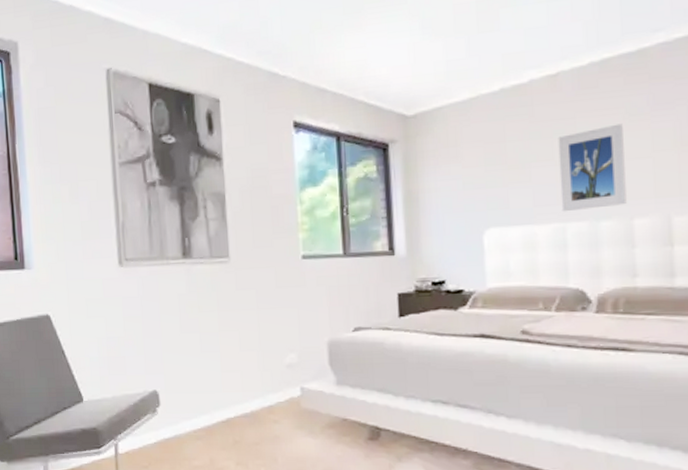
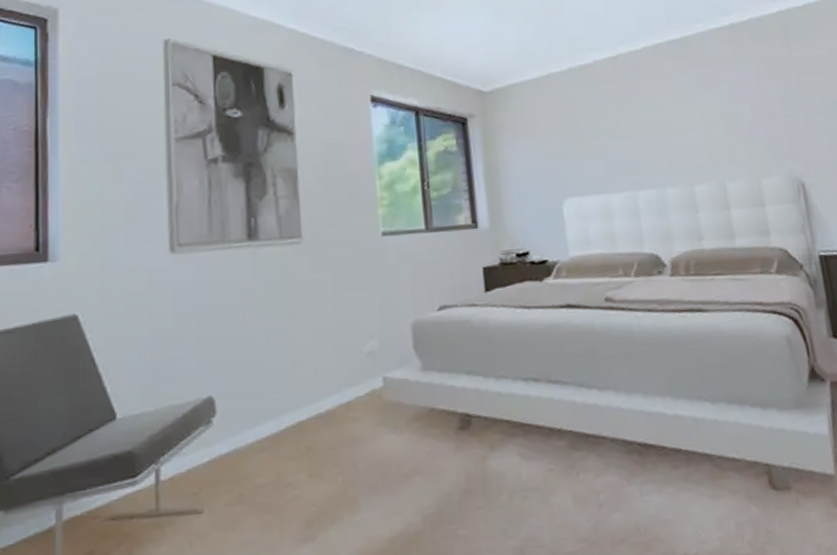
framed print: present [558,123,628,212] -> none [622,100,688,181]

